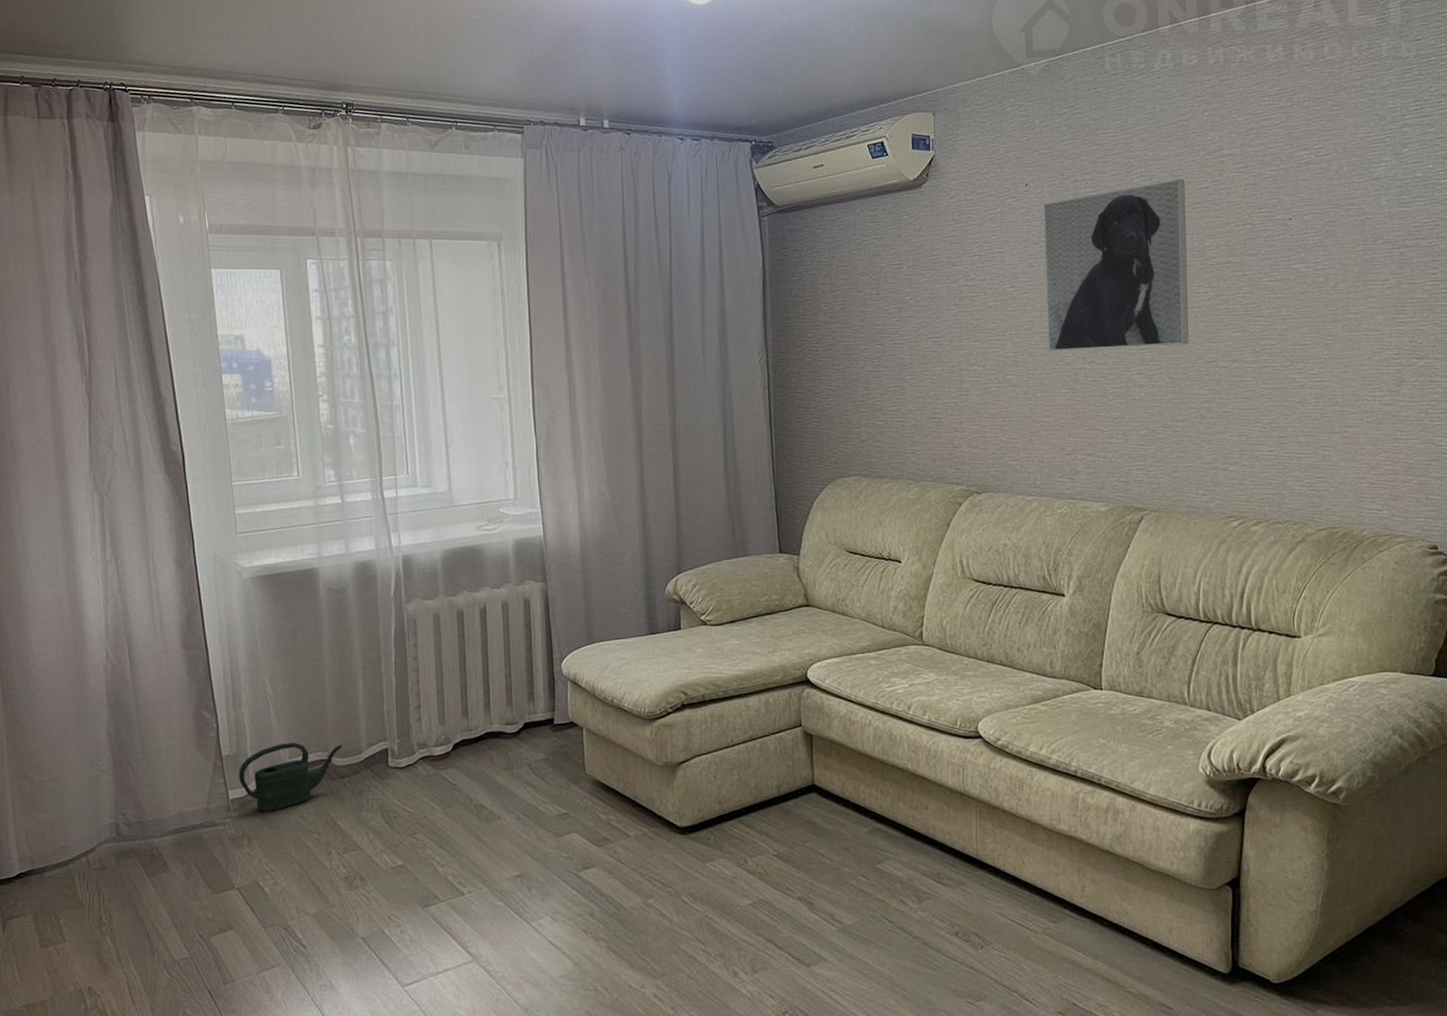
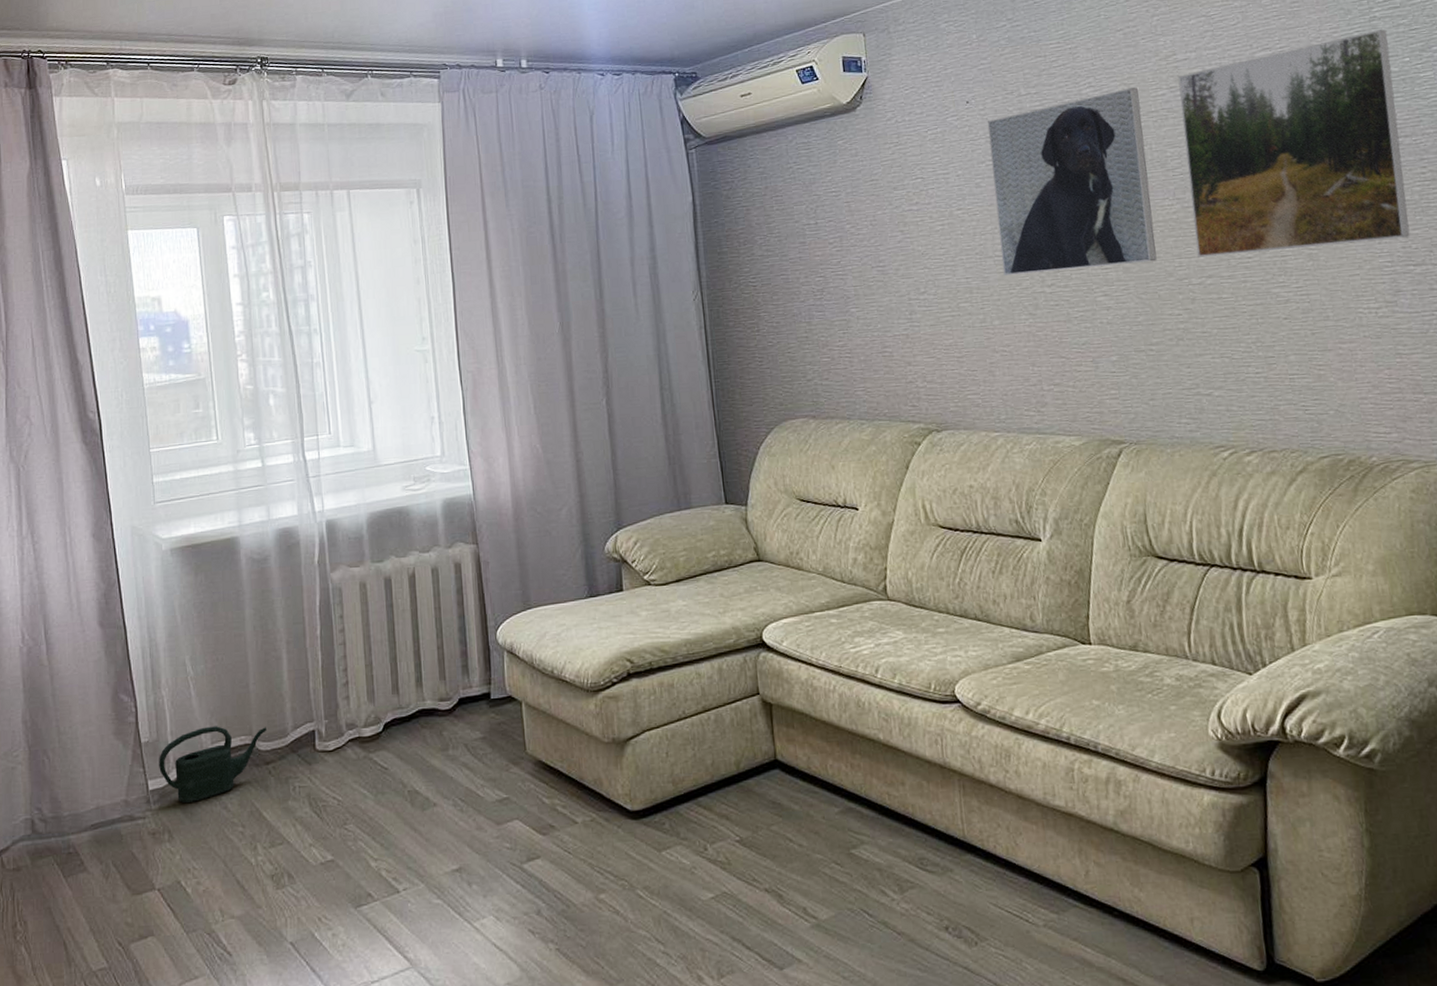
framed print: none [1222,136,1417,343] -> present [1177,29,1410,258]

